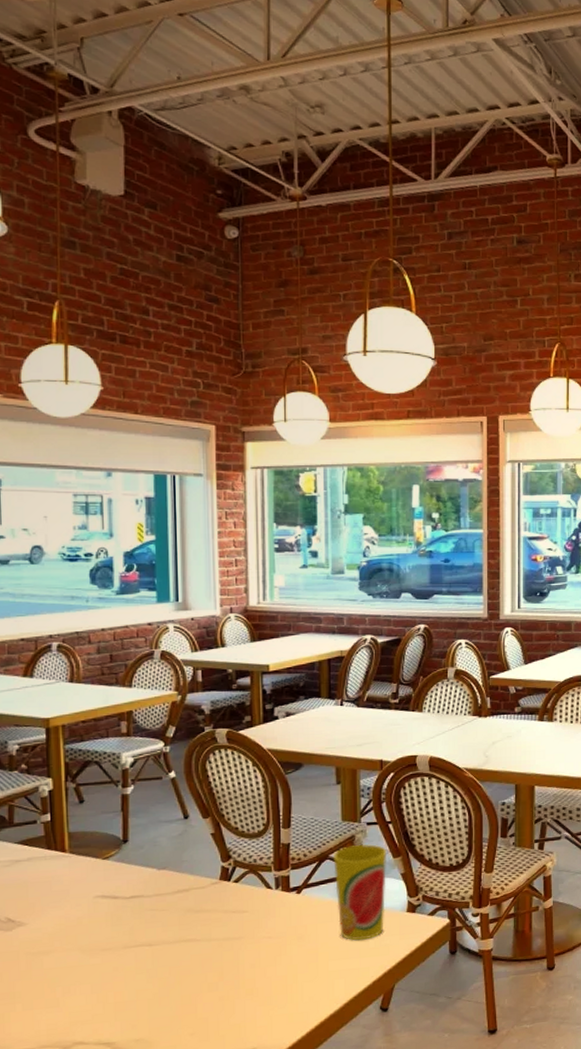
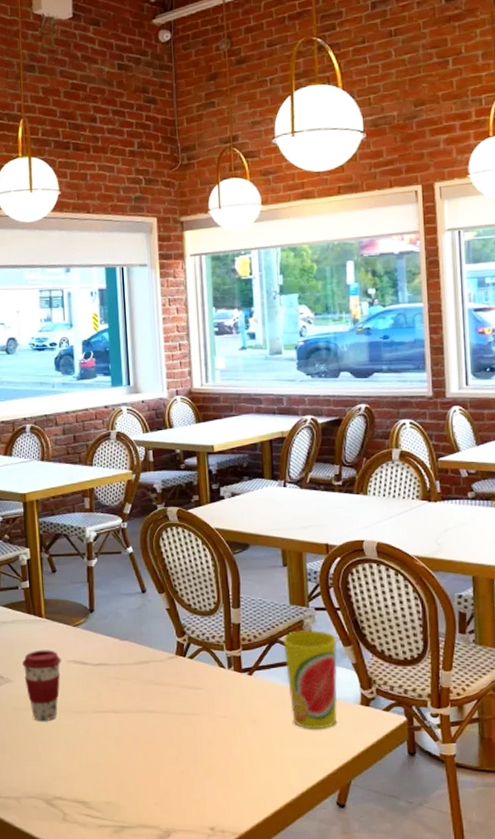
coffee cup: none [39,886,87,964] -> present [22,650,61,722]

